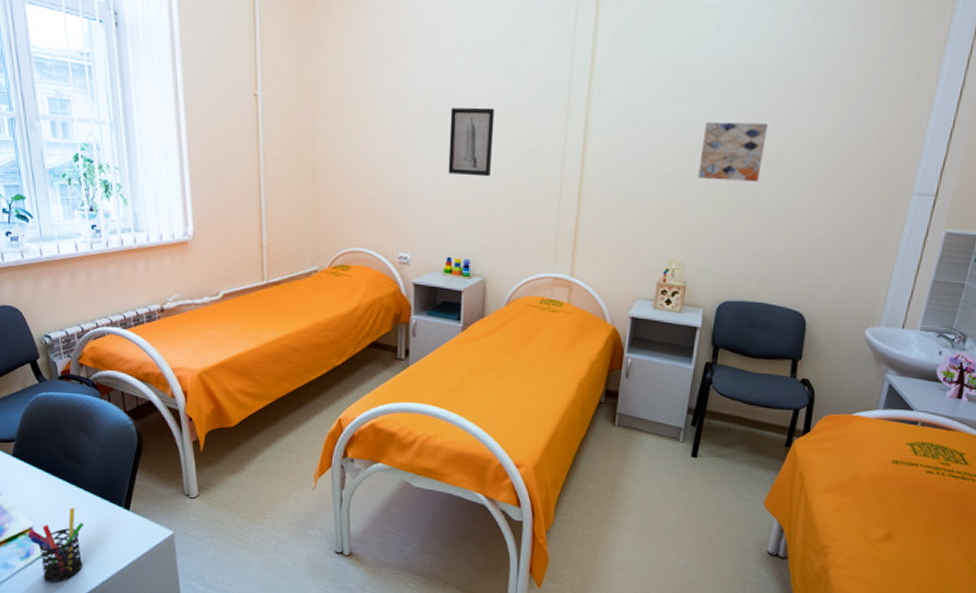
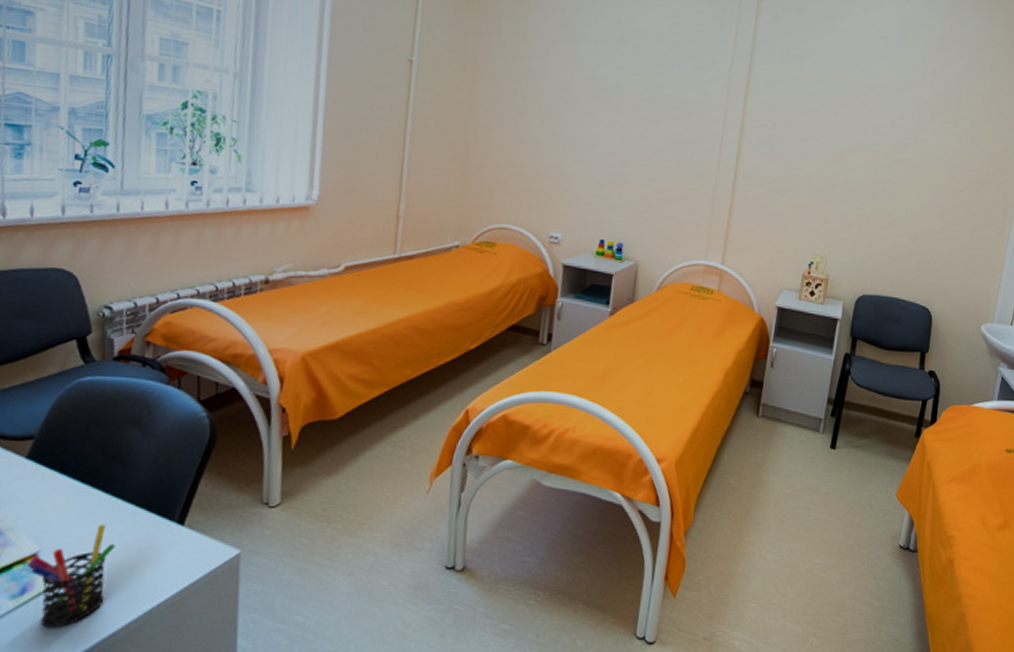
wall art: present [448,107,495,177] -> none [607,94,658,163]
wall art: present [698,121,767,182] -> none [841,129,900,187]

